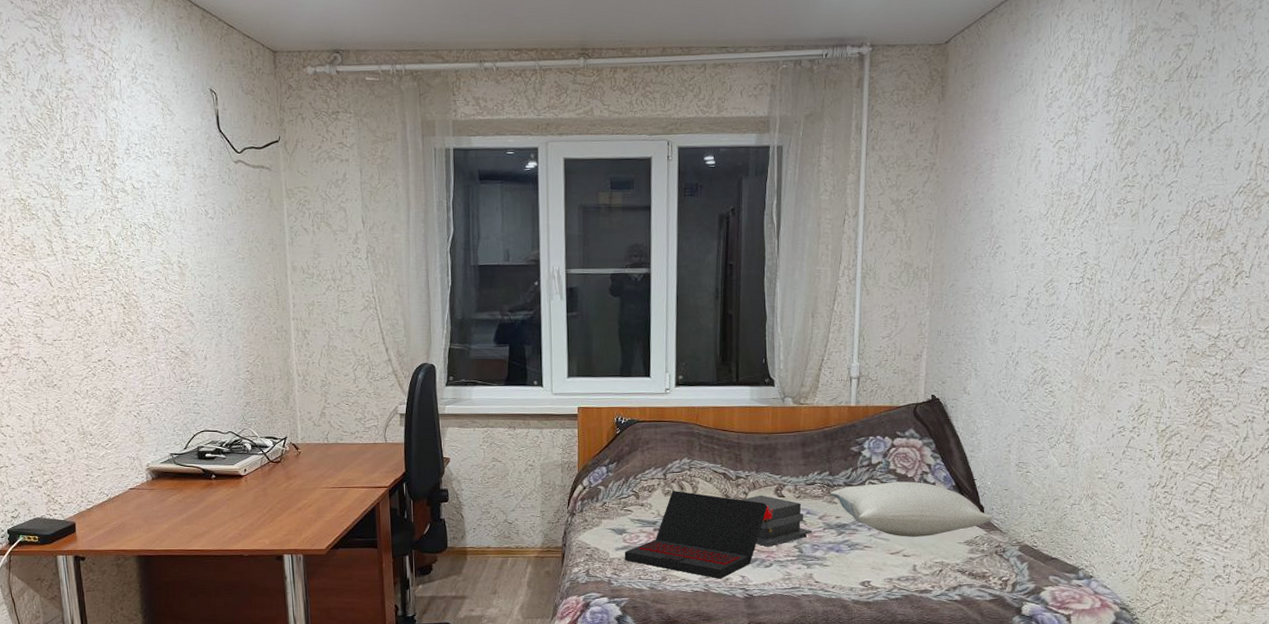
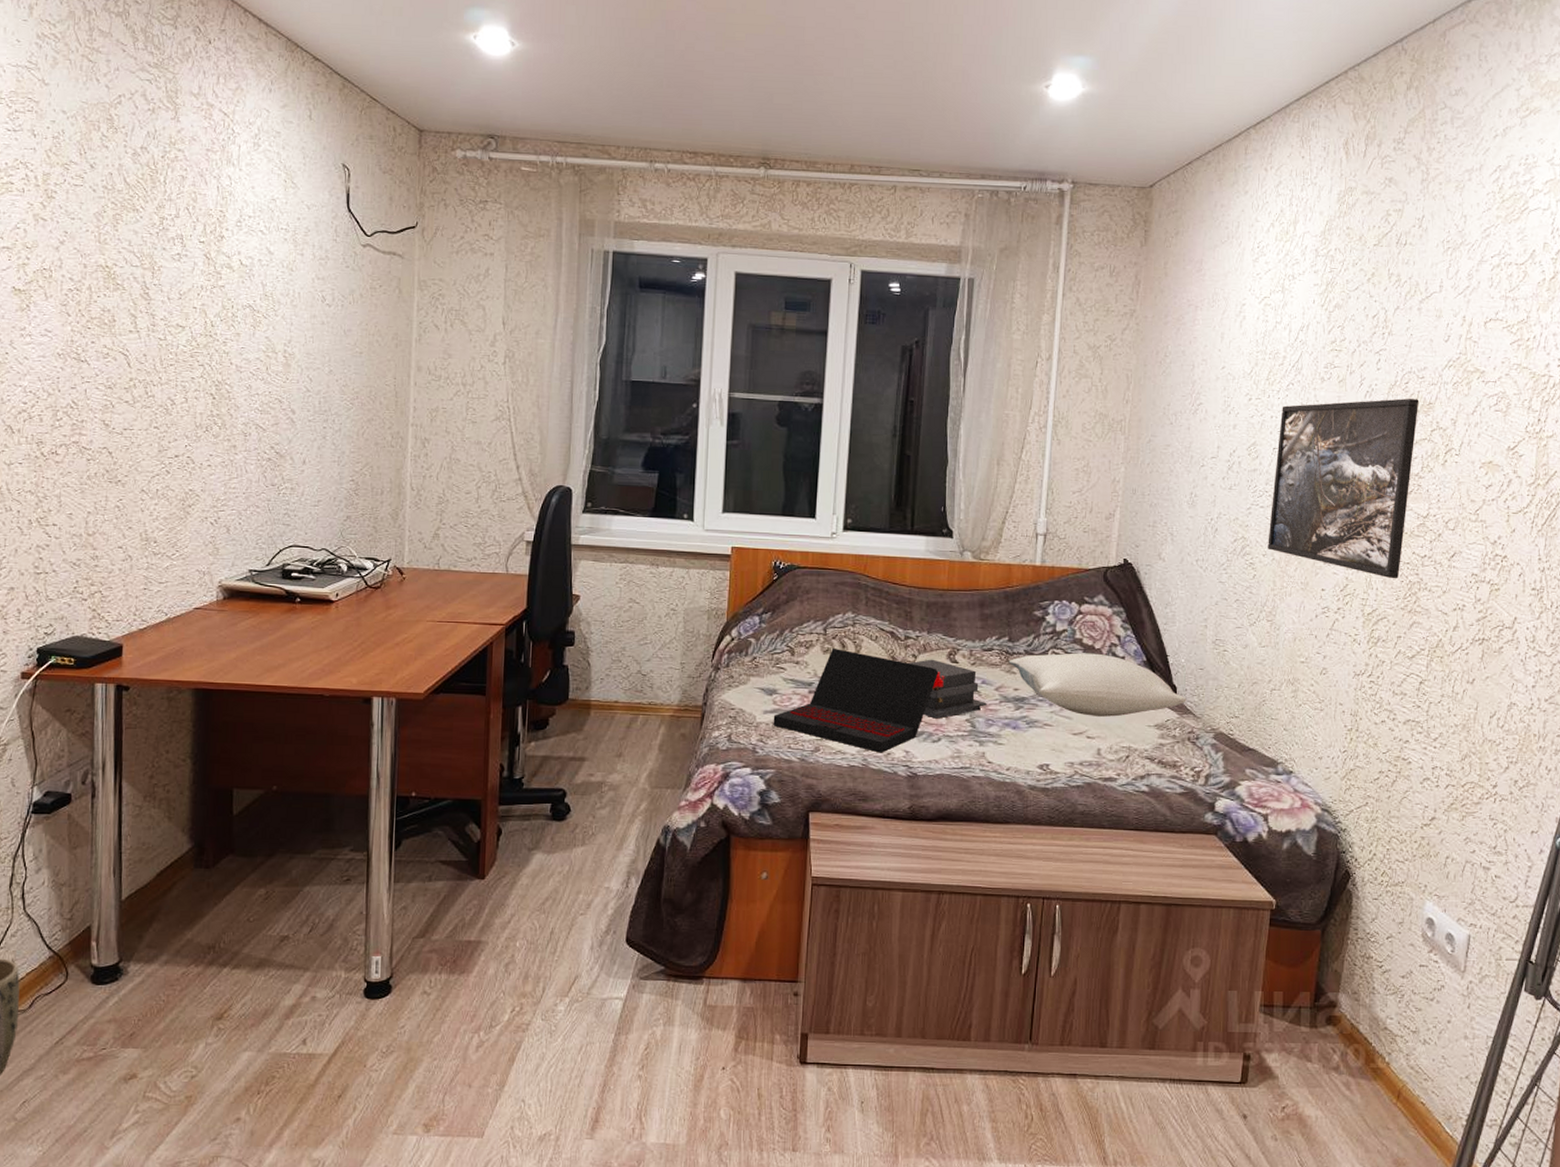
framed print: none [1066,227,1211,397] -> present [1268,398,1420,579]

